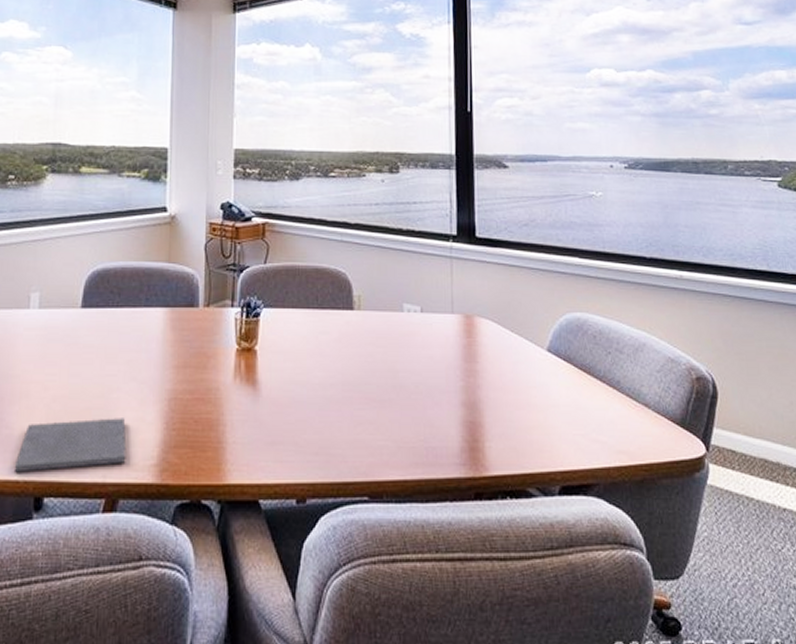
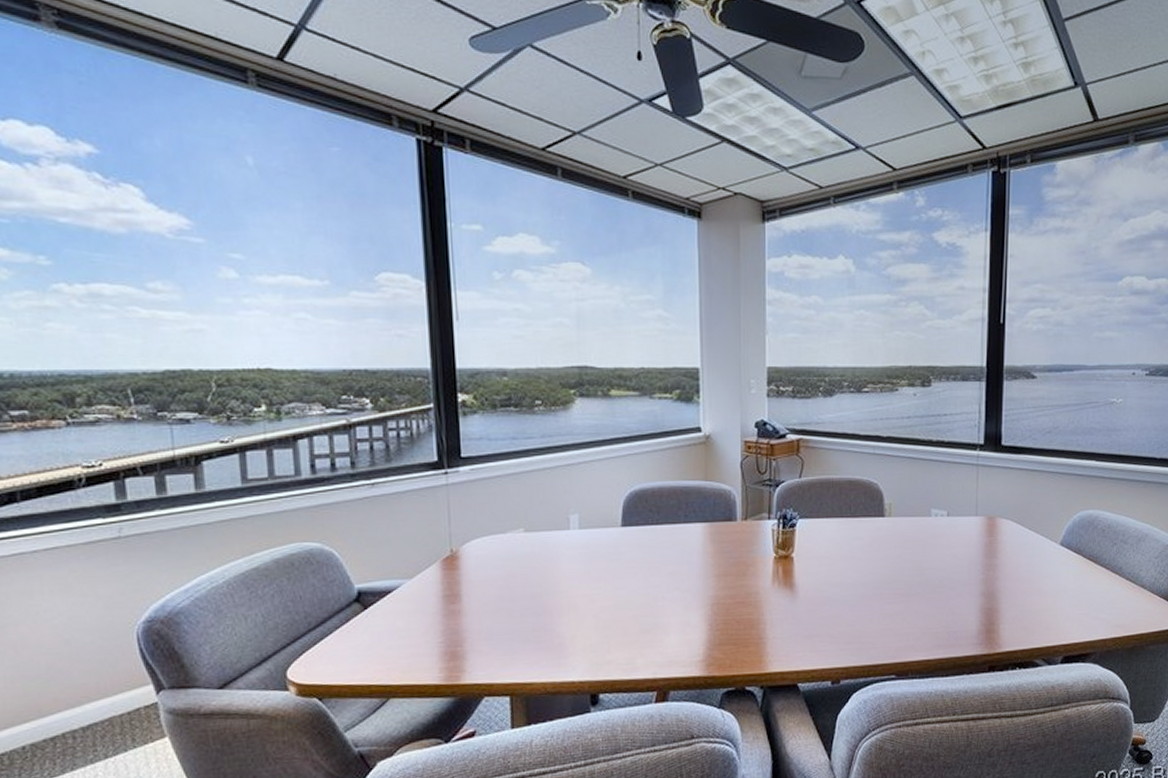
notepad: present [15,418,126,473] -> none [570,622,674,675]

